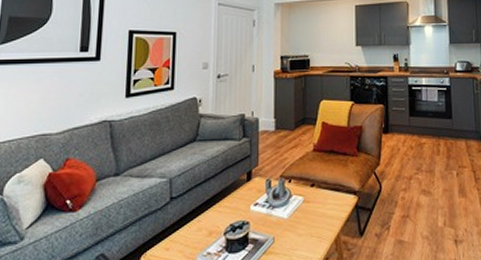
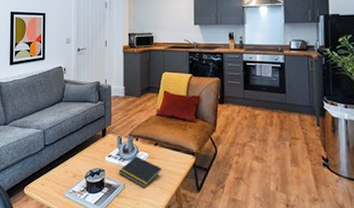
notepad: none [266,201,319,238] -> present [118,156,162,187]

